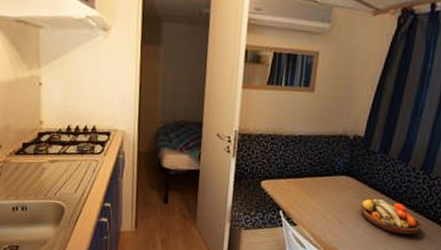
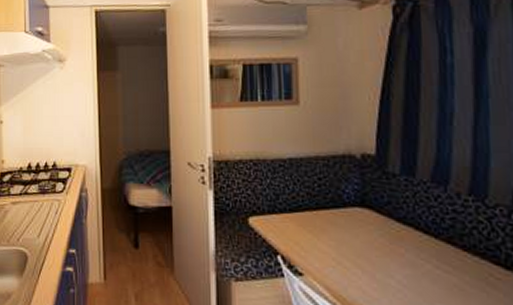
fruit bowl: present [360,198,422,235] -> none [389,237,490,290]

